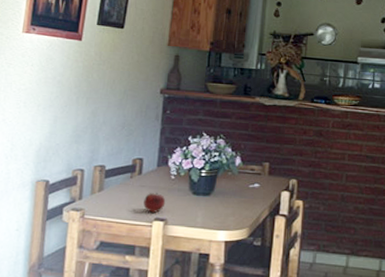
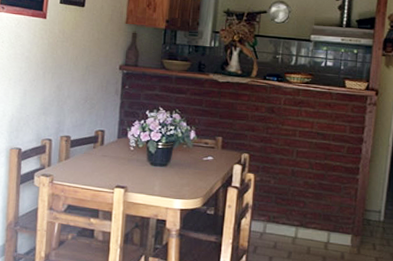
fruit: present [143,192,166,213] -> none [106,162,126,181]

